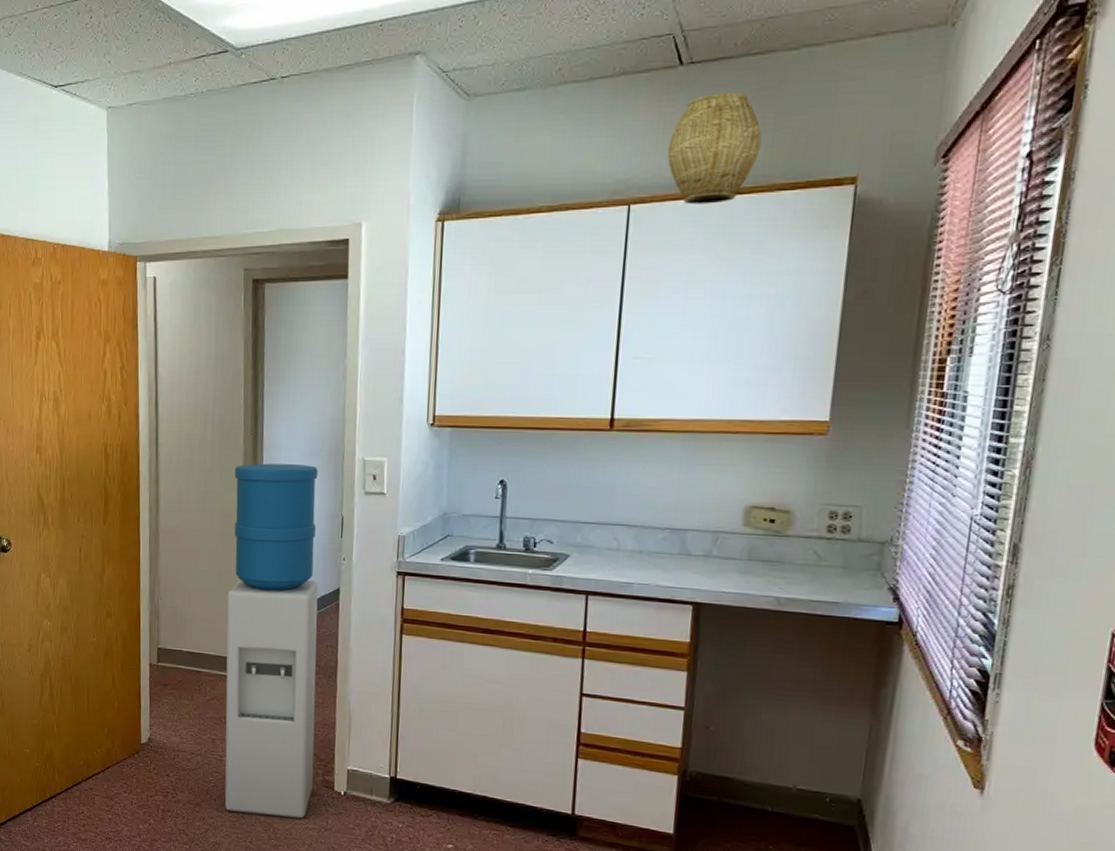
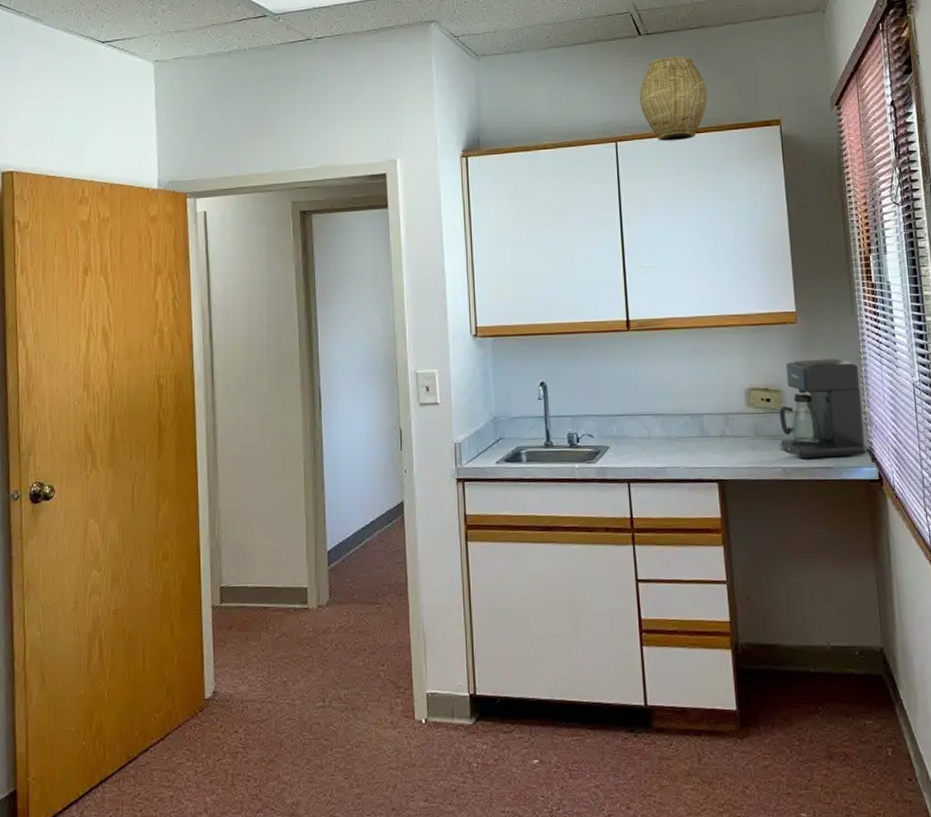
water cooler: present [224,463,319,819] -> none [291,382,392,763]
coffee maker: none [779,478,901,593] -> present [779,358,867,459]

